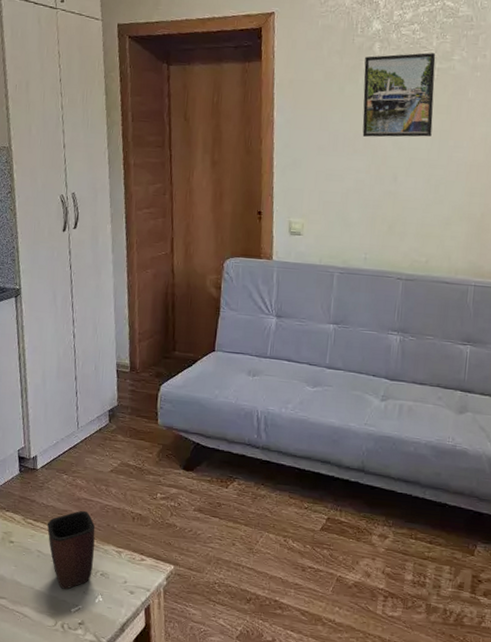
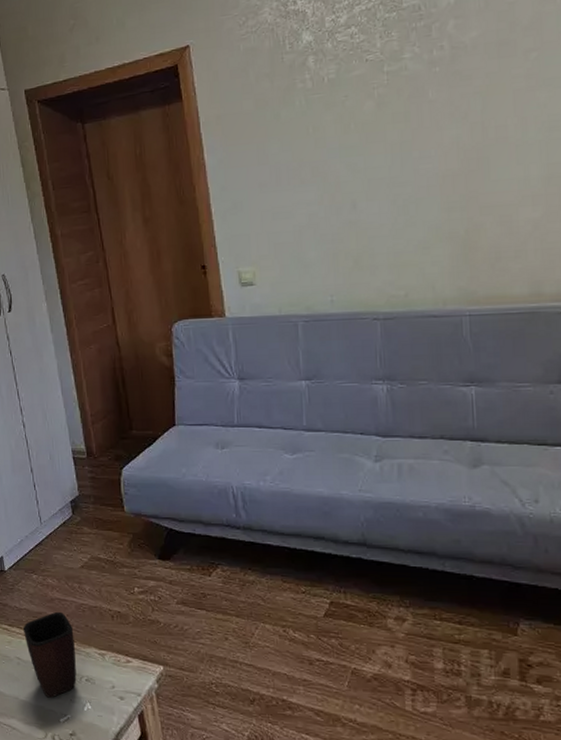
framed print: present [362,53,436,137] -> none [299,55,391,164]

